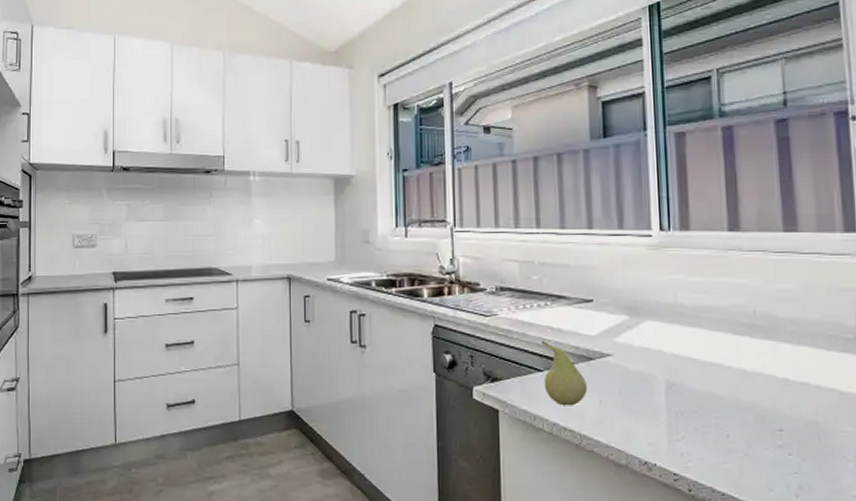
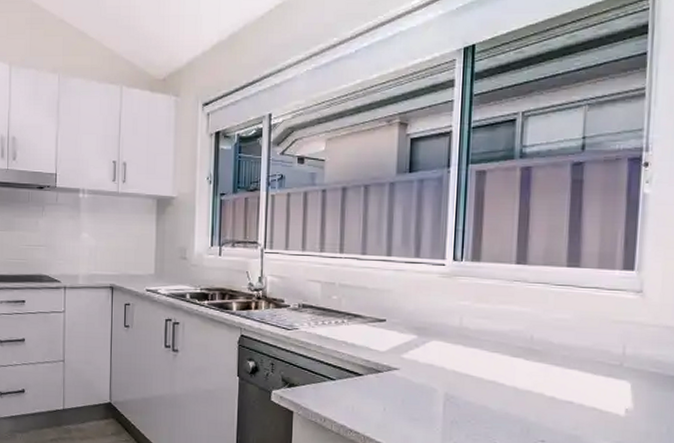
fruit: present [541,340,587,406] -> none [335,353,374,412]

